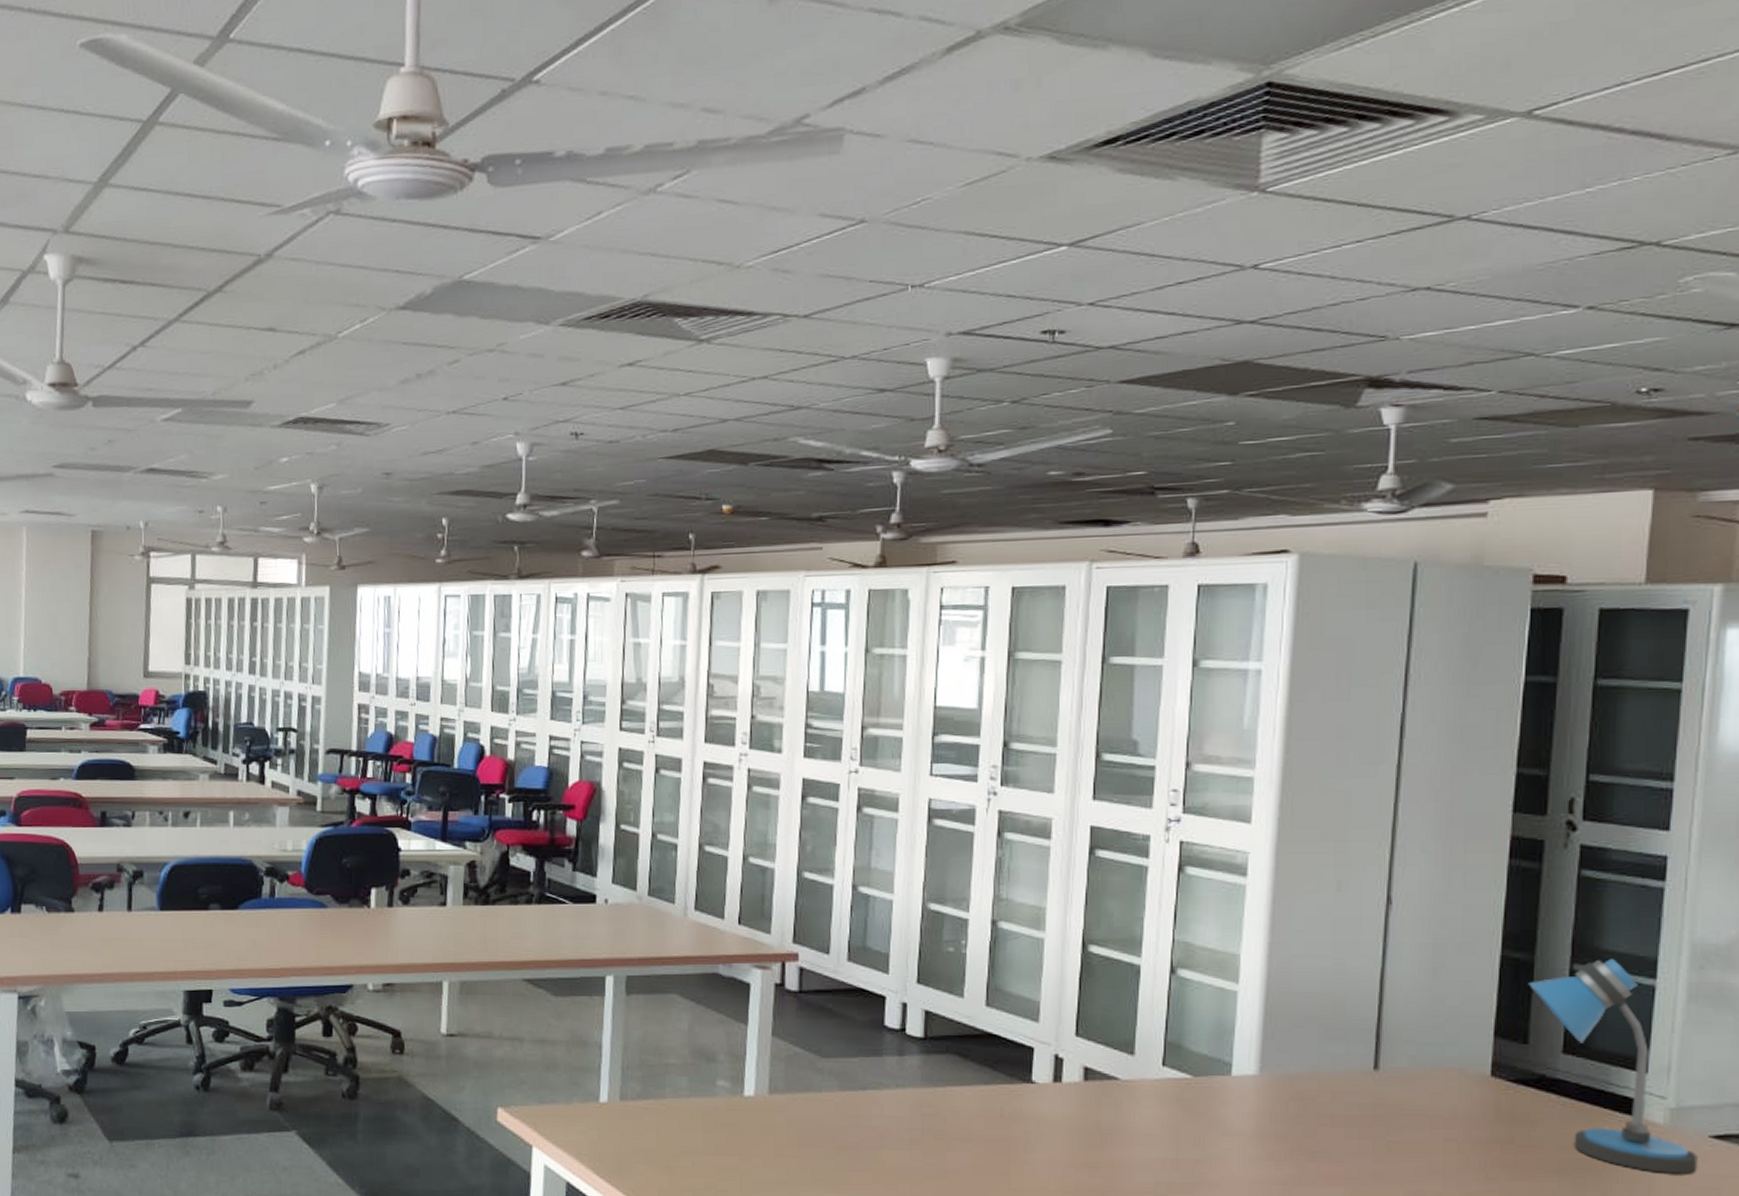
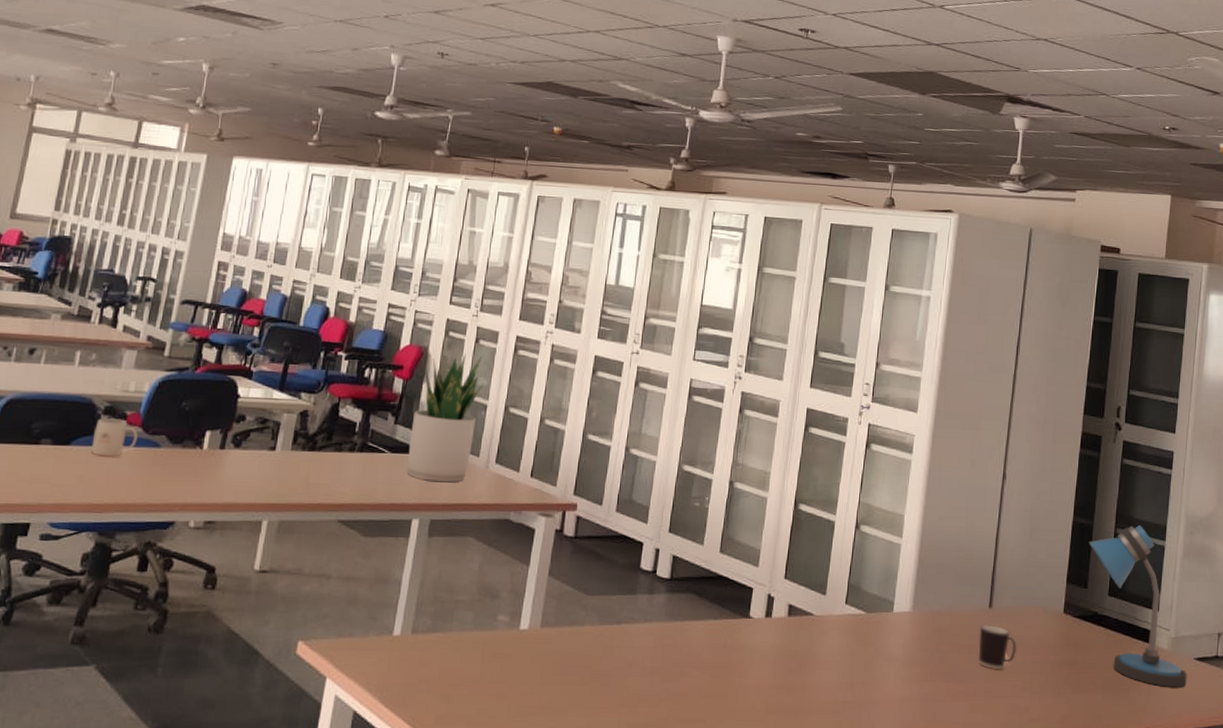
mug: none [258,880,303,920] -> present [91,418,138,457]
planter: none [592,785,671,934] -> present [407,353,484,483]
mug: none [1360,1089,1419,1147] -> present [977,623,1016,669]

